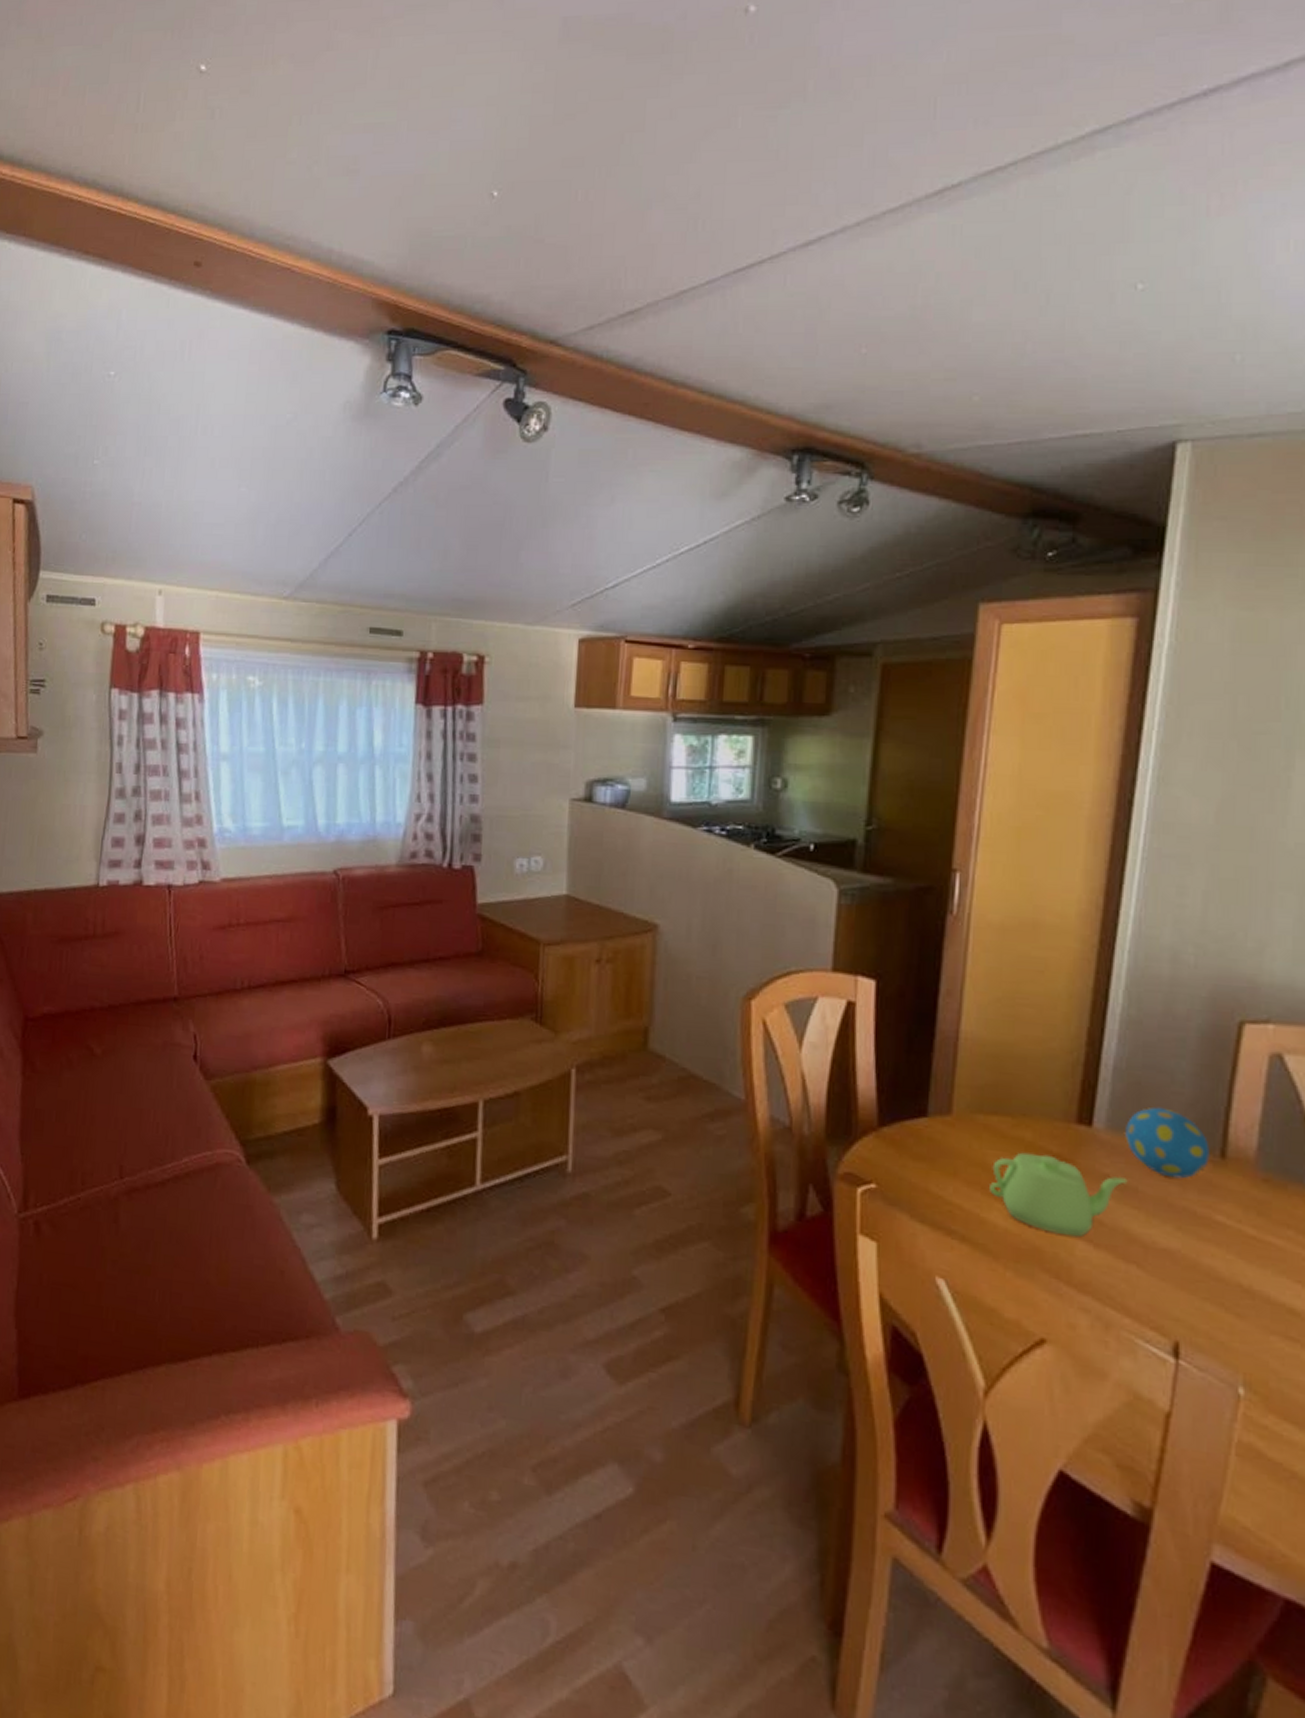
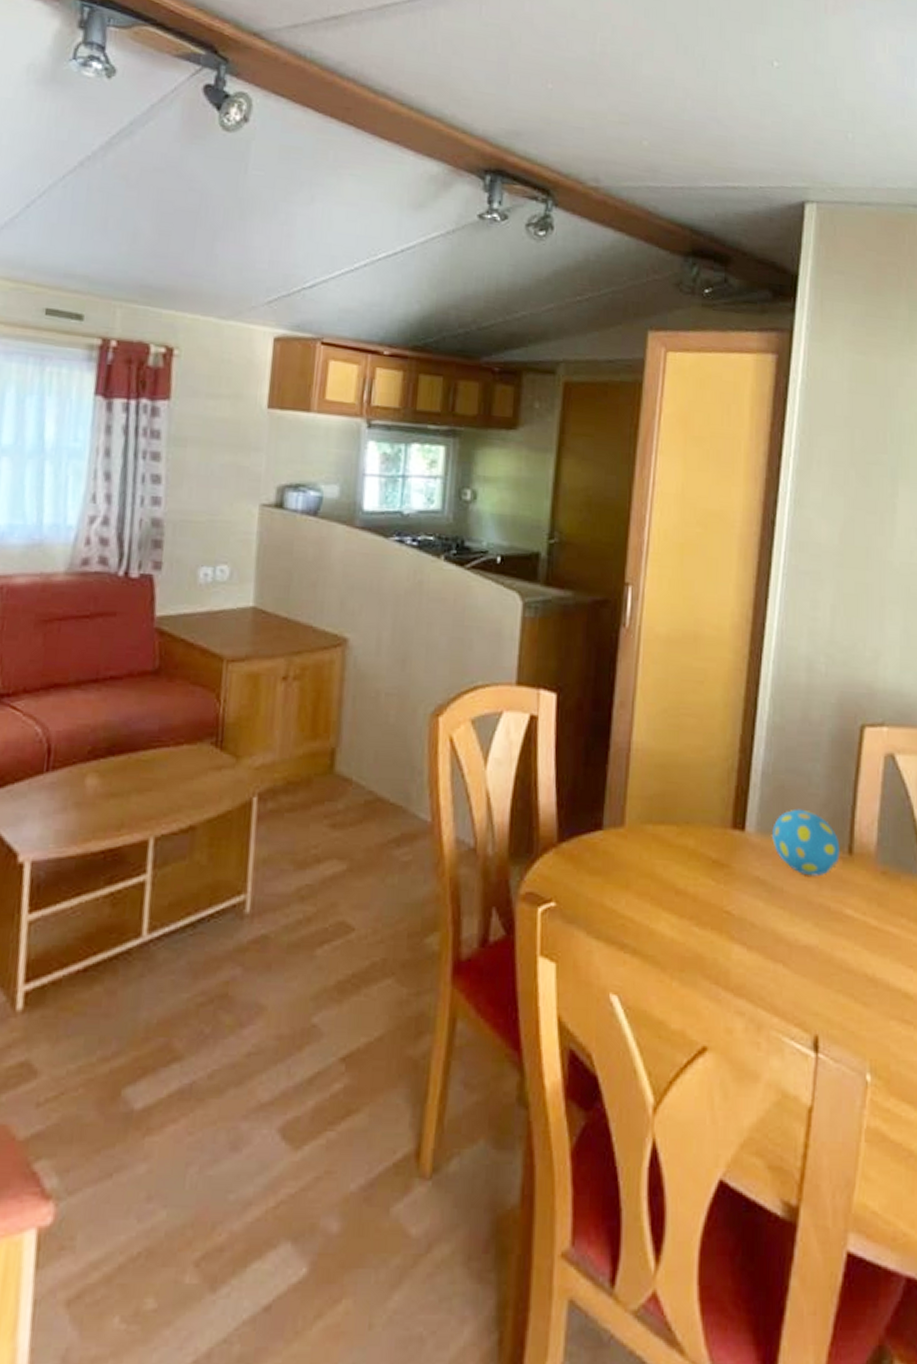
teapot: present [989,1152,1128,1238] -> none [658,860,775,941]

